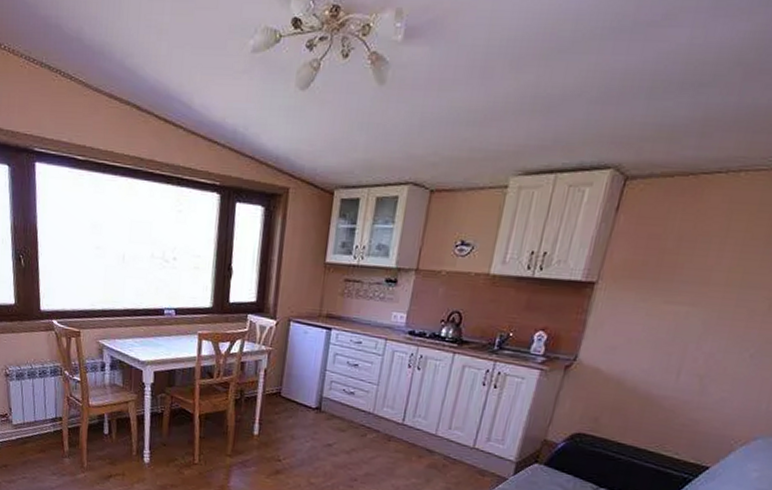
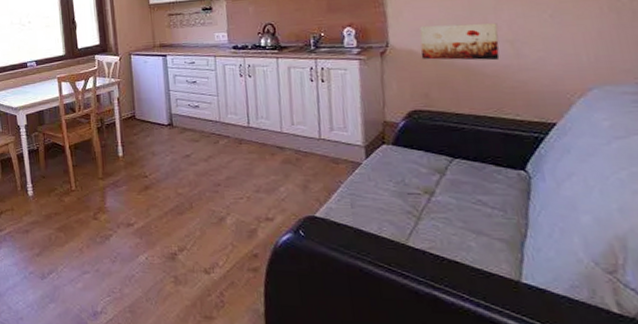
wall art: none [605,343,696,395] -> present [419,23,500,61]

